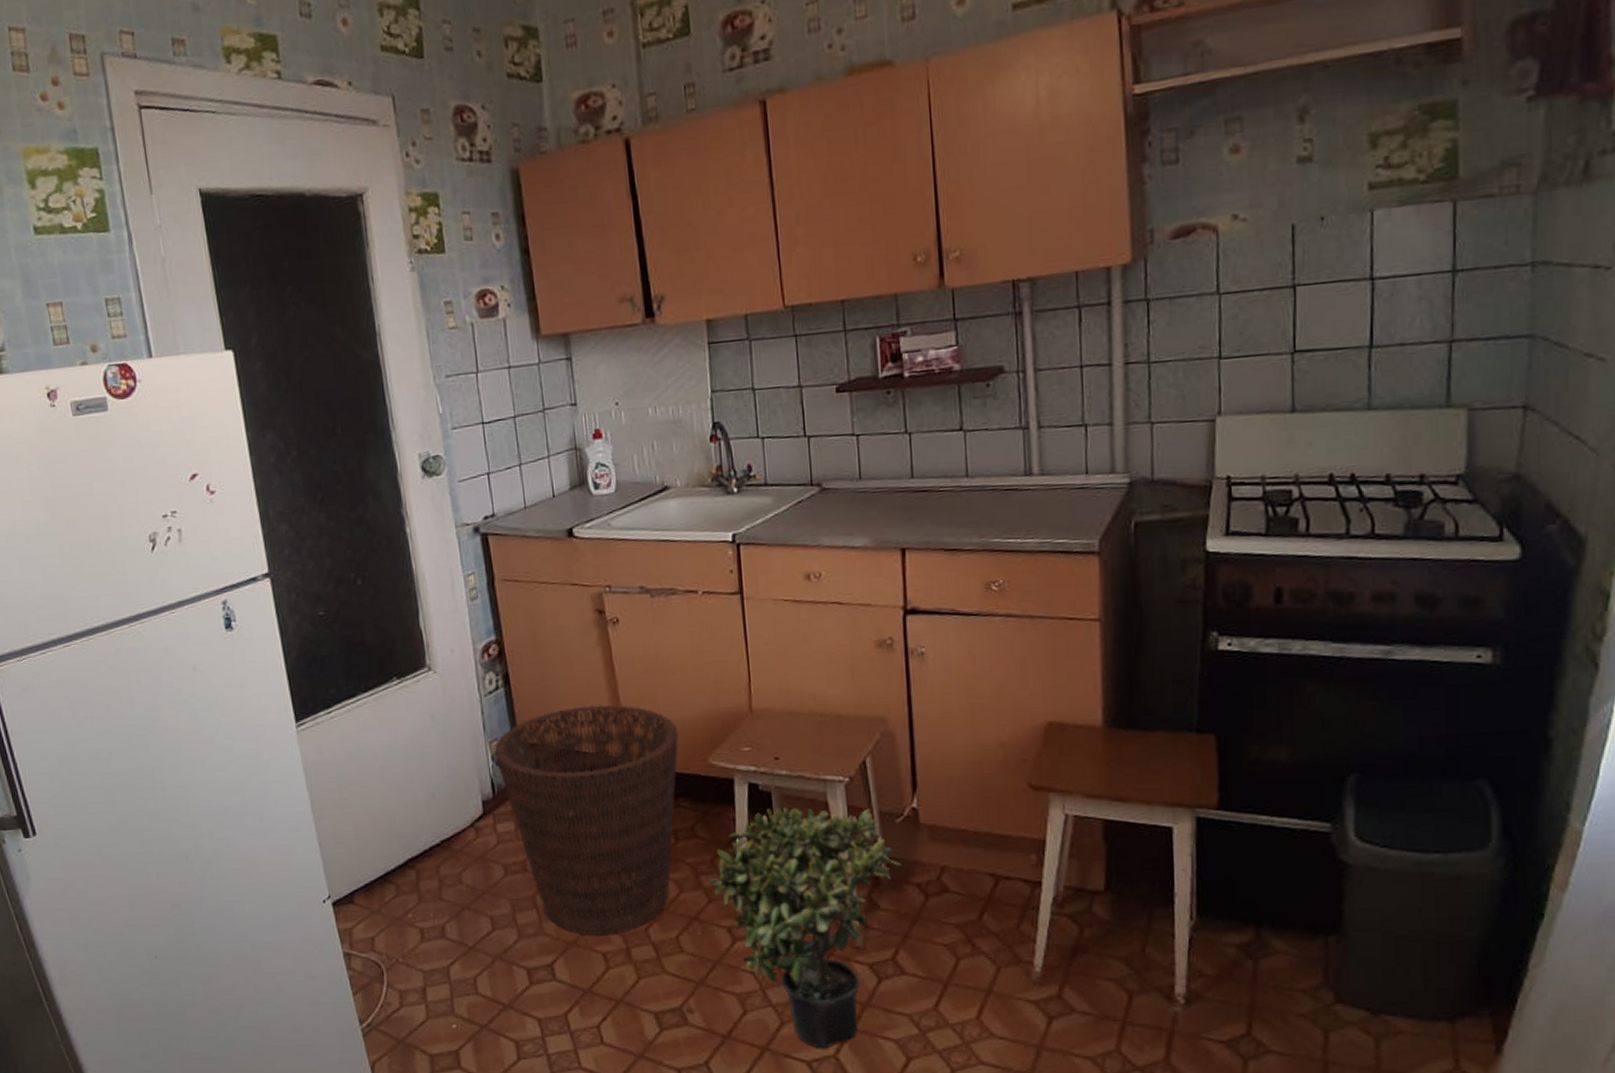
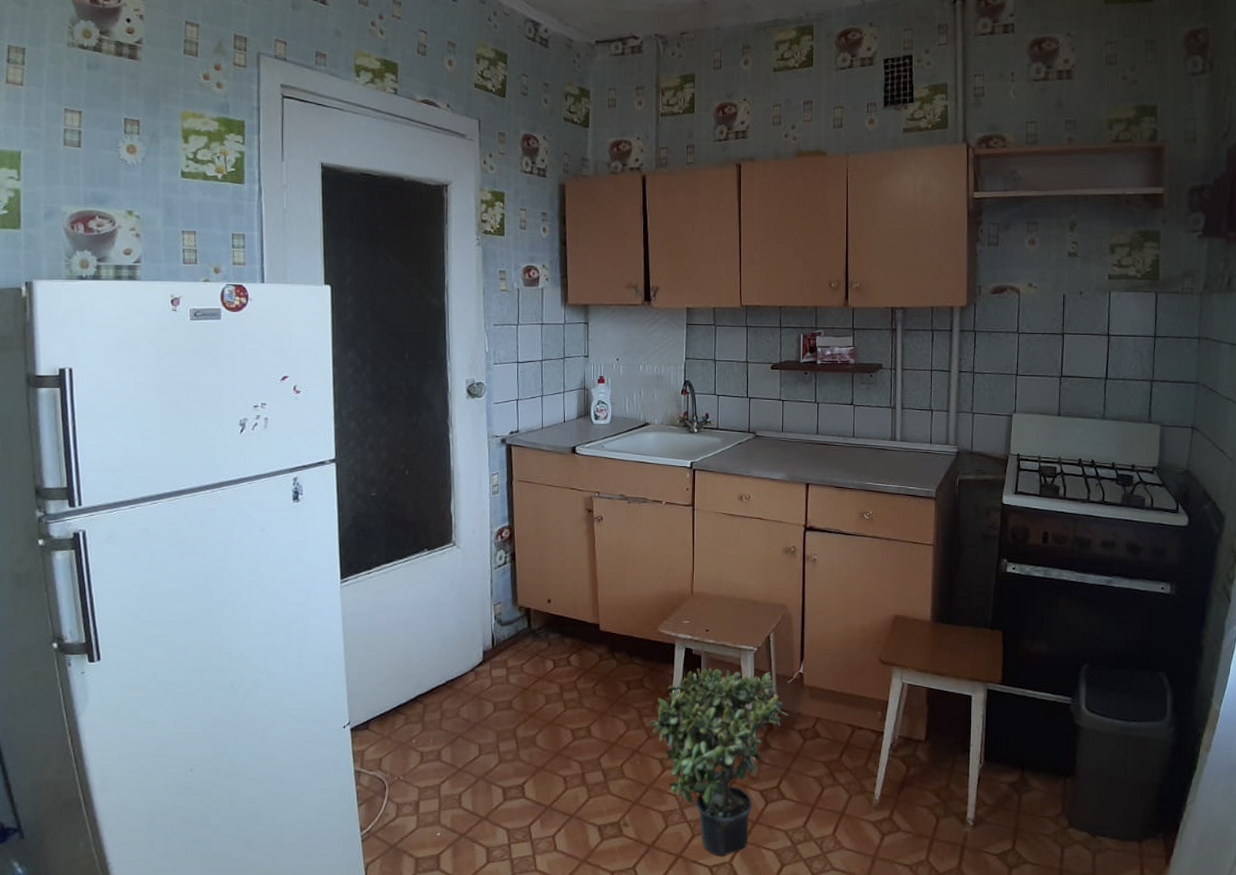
basket: present [494,704,679,935] -> none [497,582,638,762]

